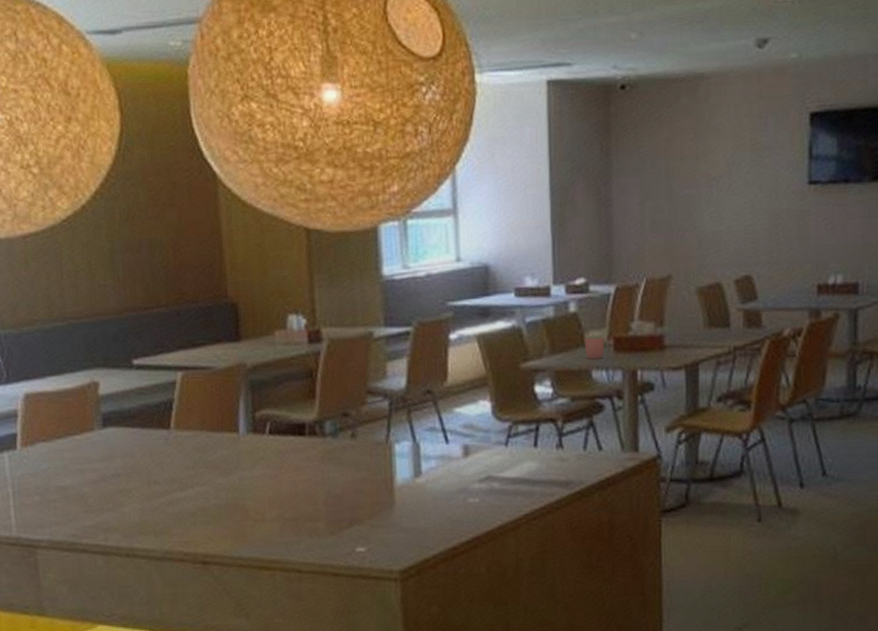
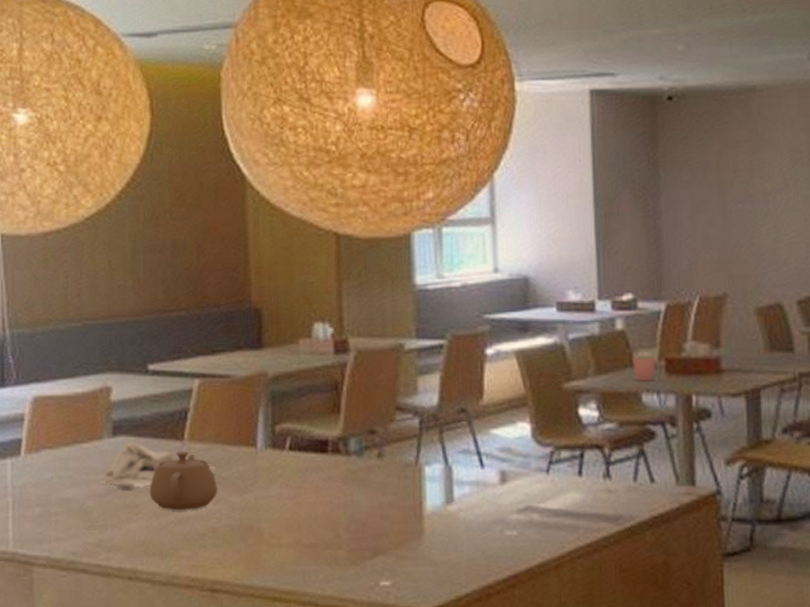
tissue: none [91,432,202,476] -> present [97,442,216,490]
teapot: none [140,439,205,493] -> present [149,452,218,510]

